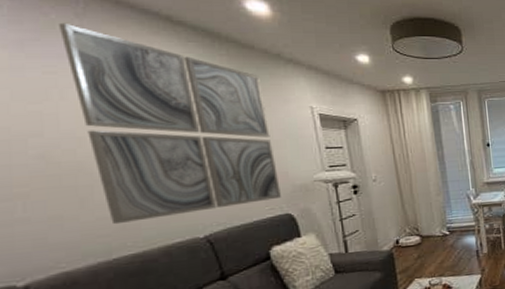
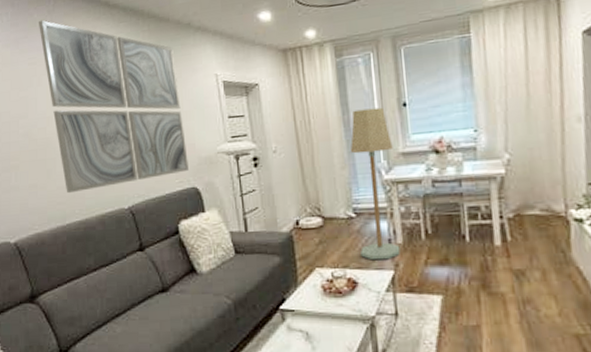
floor lamp: none [444,146,486,268] -> present [350,107,401,261]

